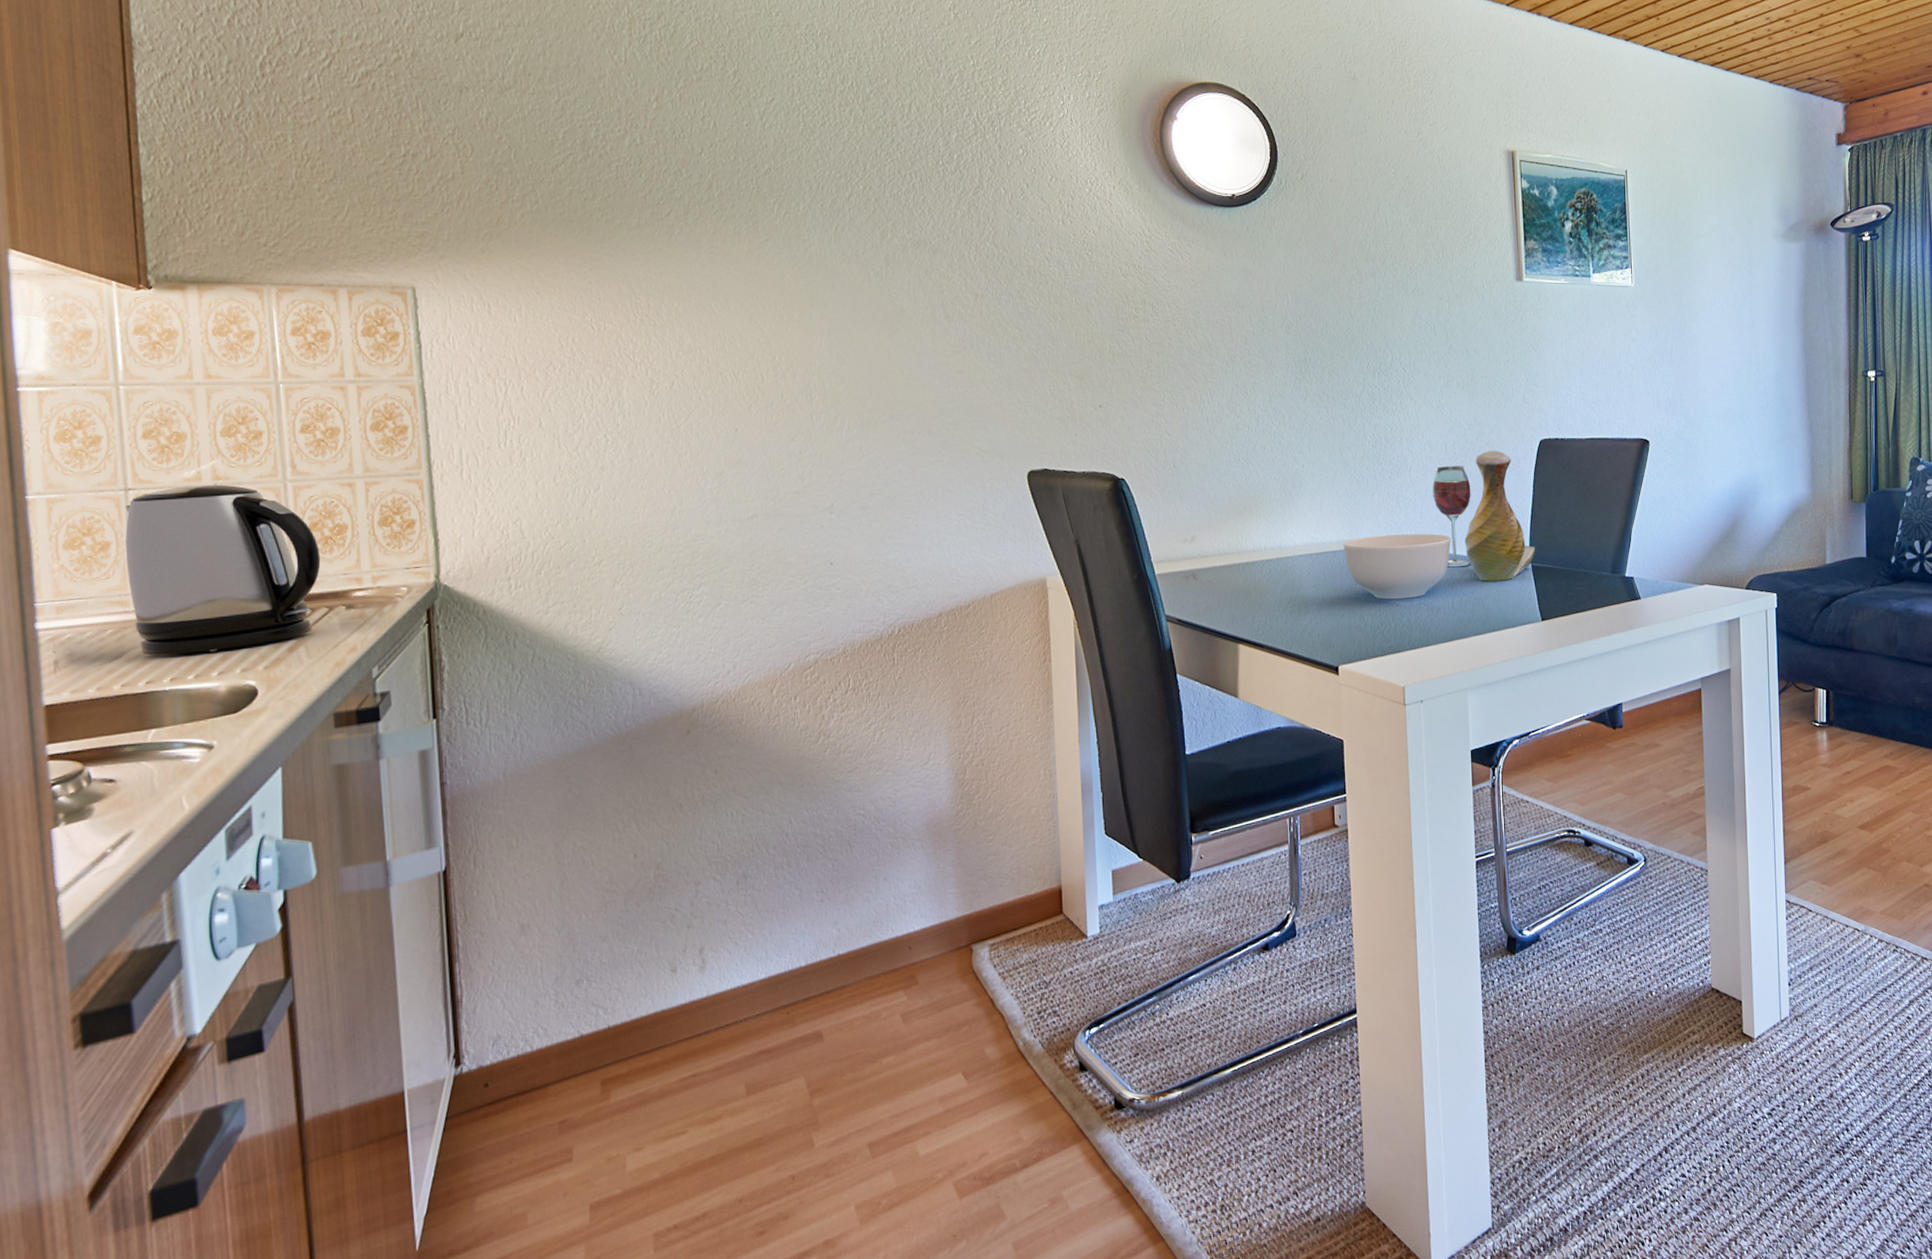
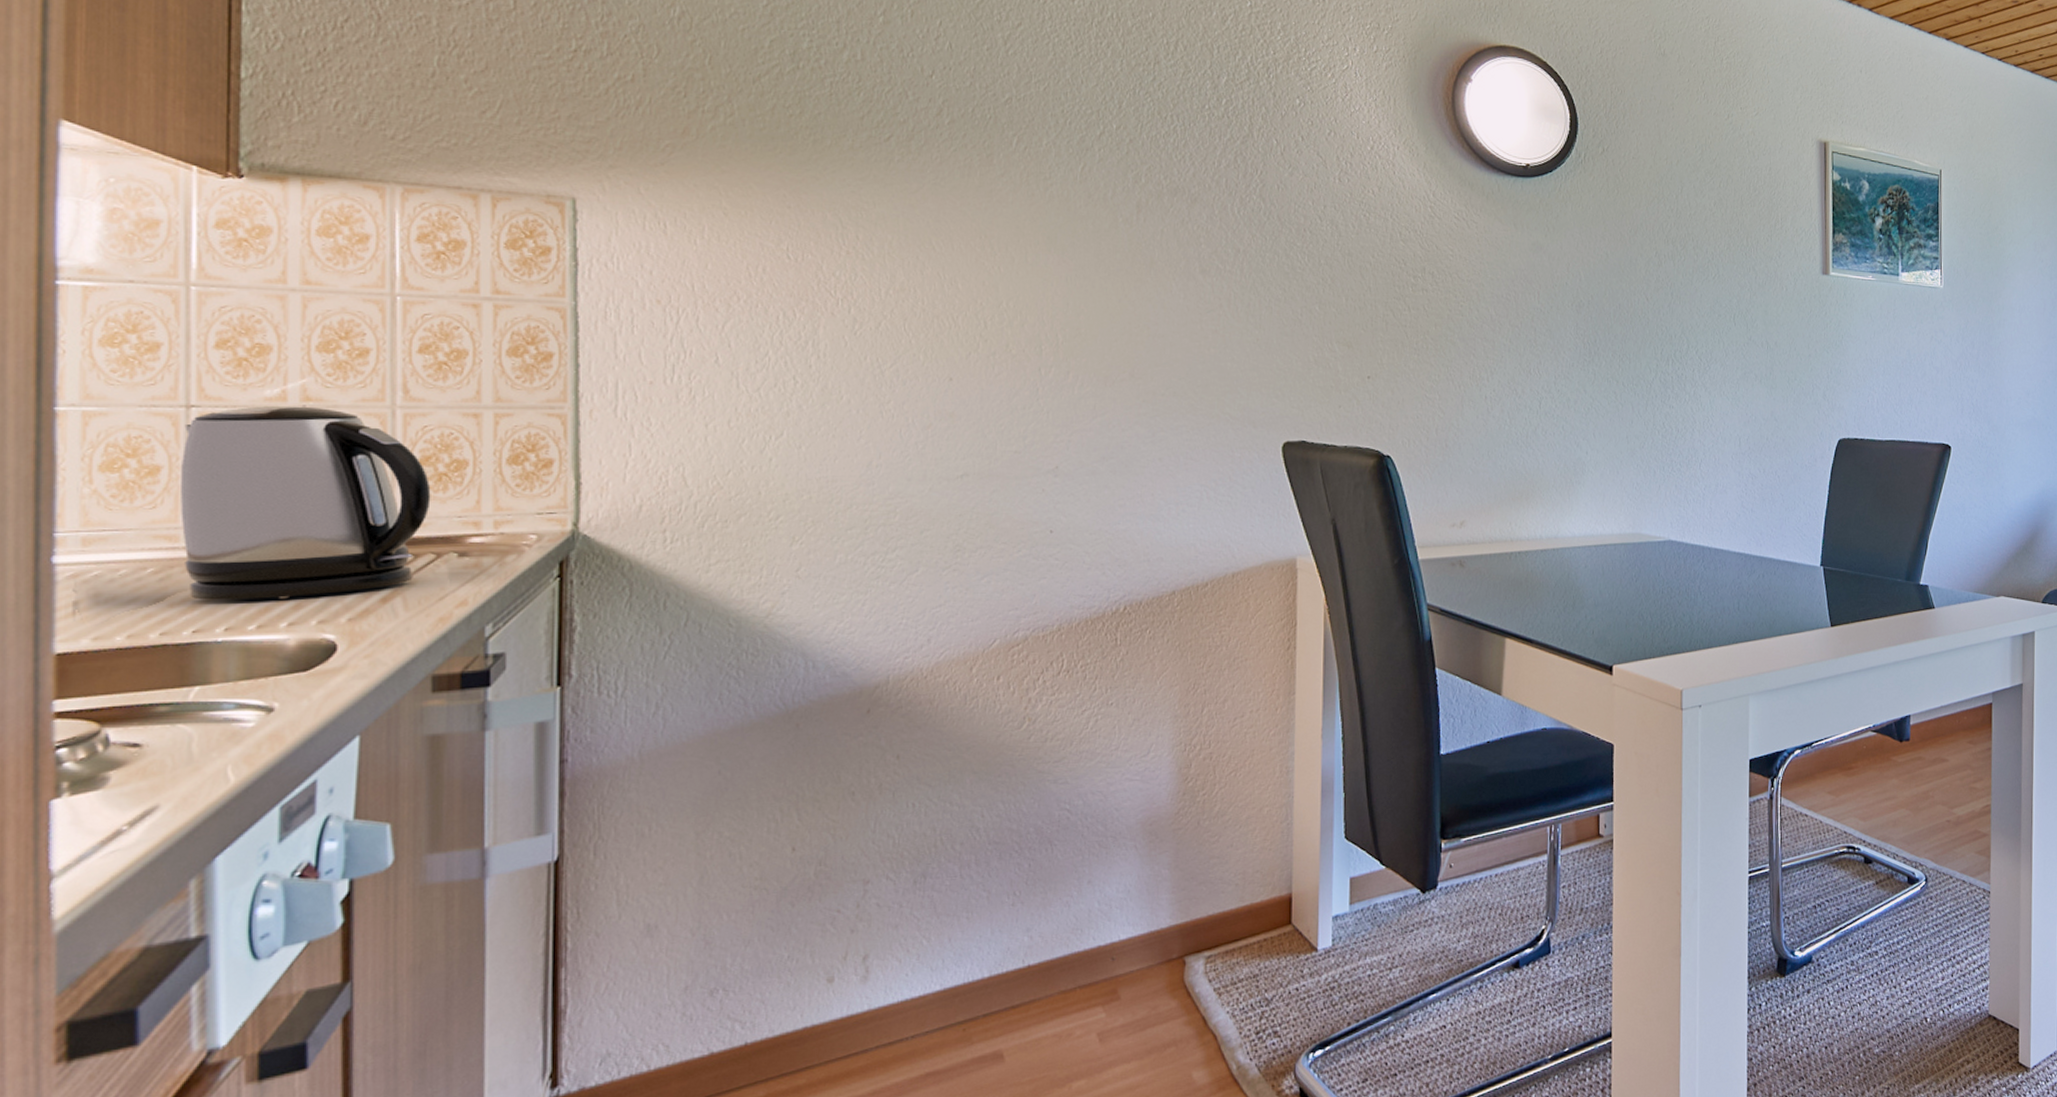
bowl: present [1343,534,1452,600] -> none [1625,529,1741,598]
wineglass: present [1433,466,1471,568] -> none [1723,461,1764,567]
vase: present [1464,450,1536,581] -> none [1754,447,1829,583]

